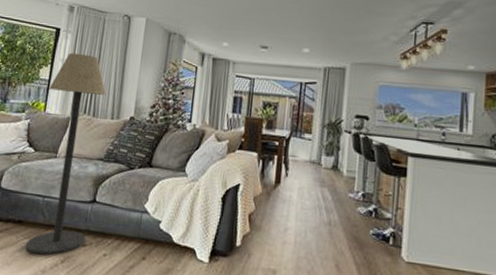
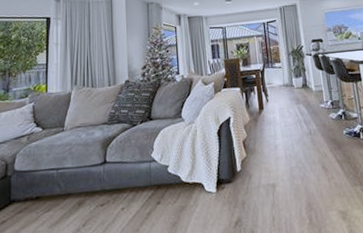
floor lamp: present [25,52,107,256] -> none [47,35,103,225]

